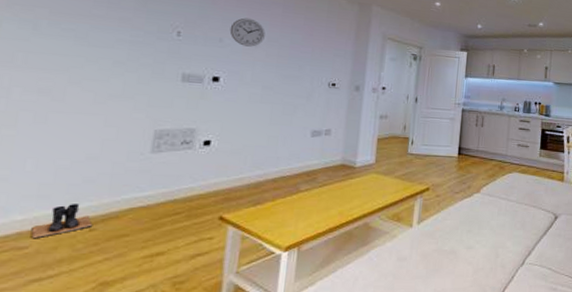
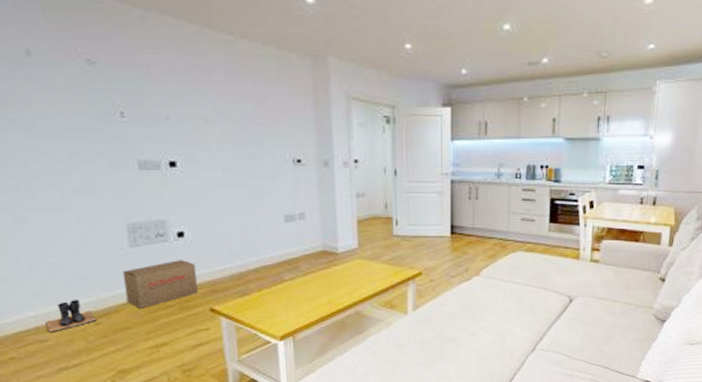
cardboard box: none [132,167,215,215] -> present [122,260,199,308]
wall clock: present [229,17,265,47] -> none [173,88,213,123]

